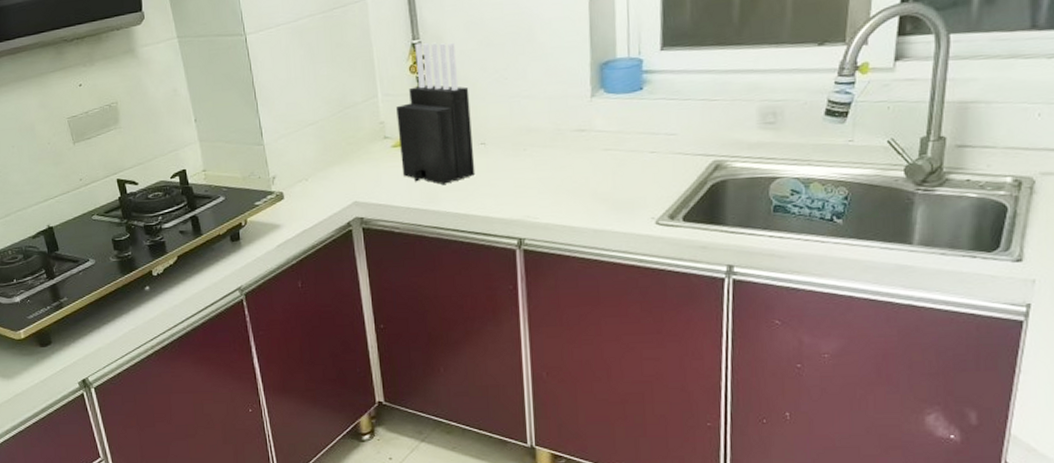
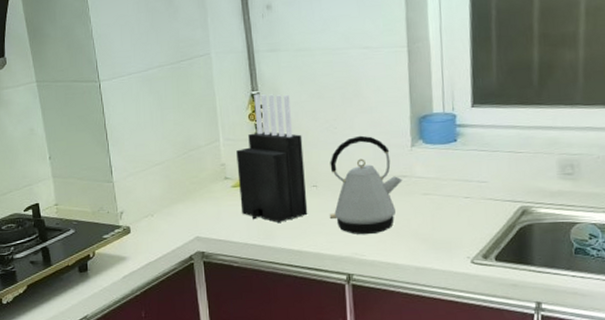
kettle: none [499,86,581,196] -> present [329,135,403,235]

